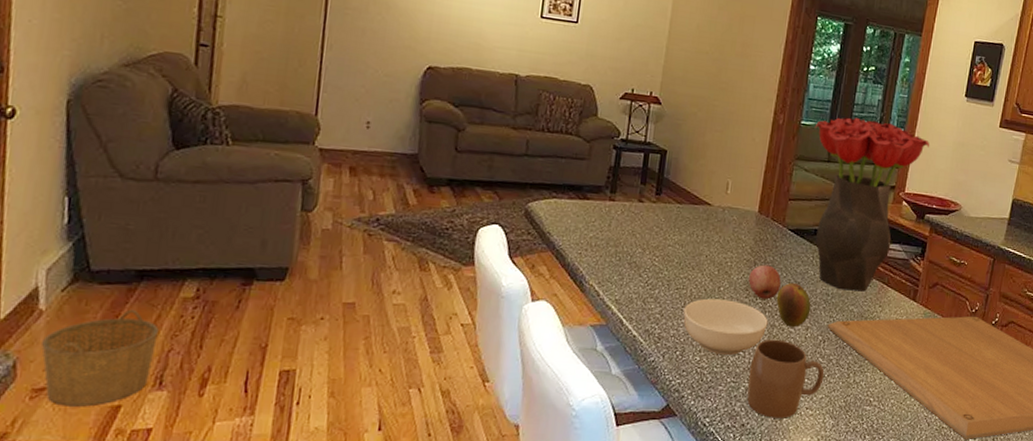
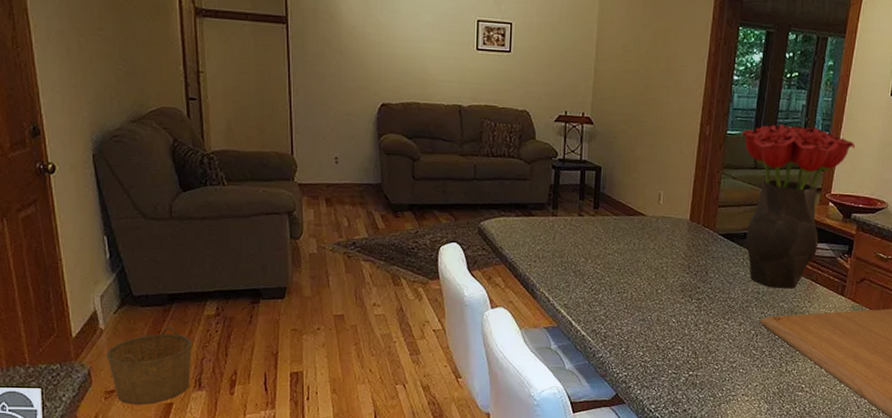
bowl: present [683,298,768,356] -> none [626,300,704,351]
mug: present [747,339,825,419] -> none [687,334,758,404]
fruit: present [748,264,781,300] -> none [684,268,714,299]
fruit: present [776,282,811,328] -> none [710,283,743,324]

